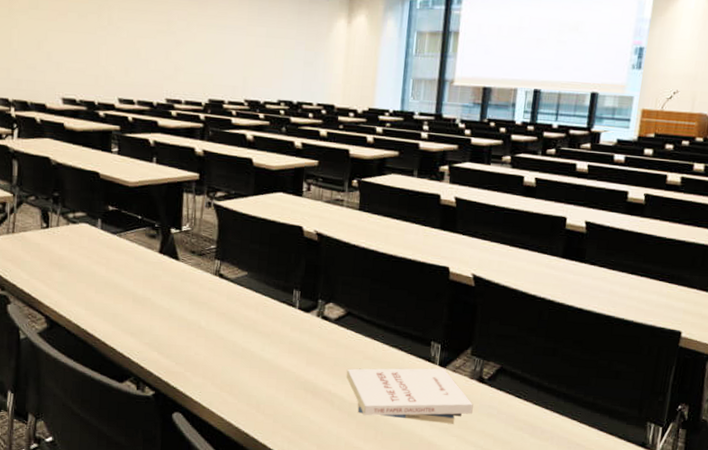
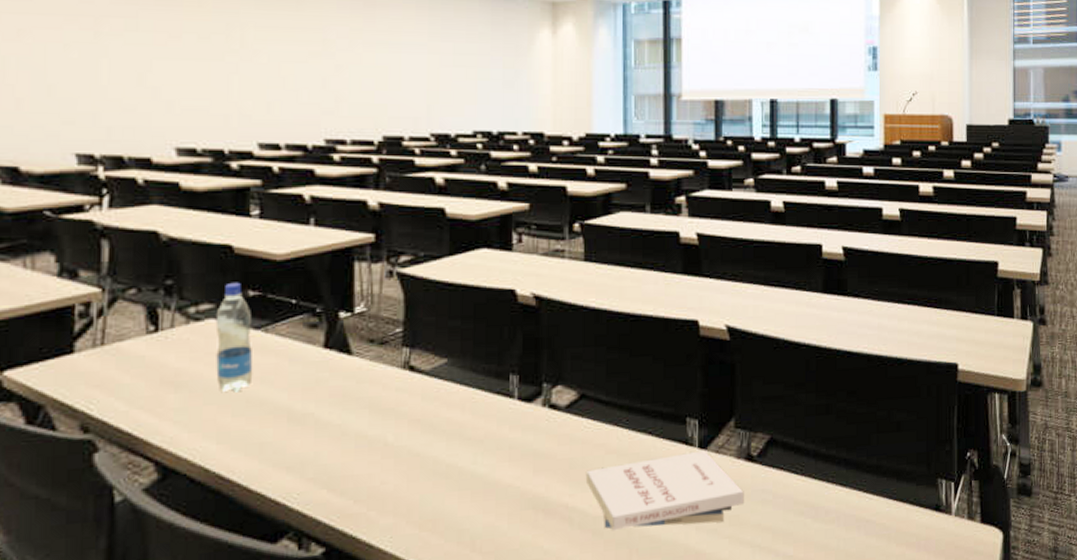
bottle: none [86,199,111,277] -> present [215,282,253,393]

